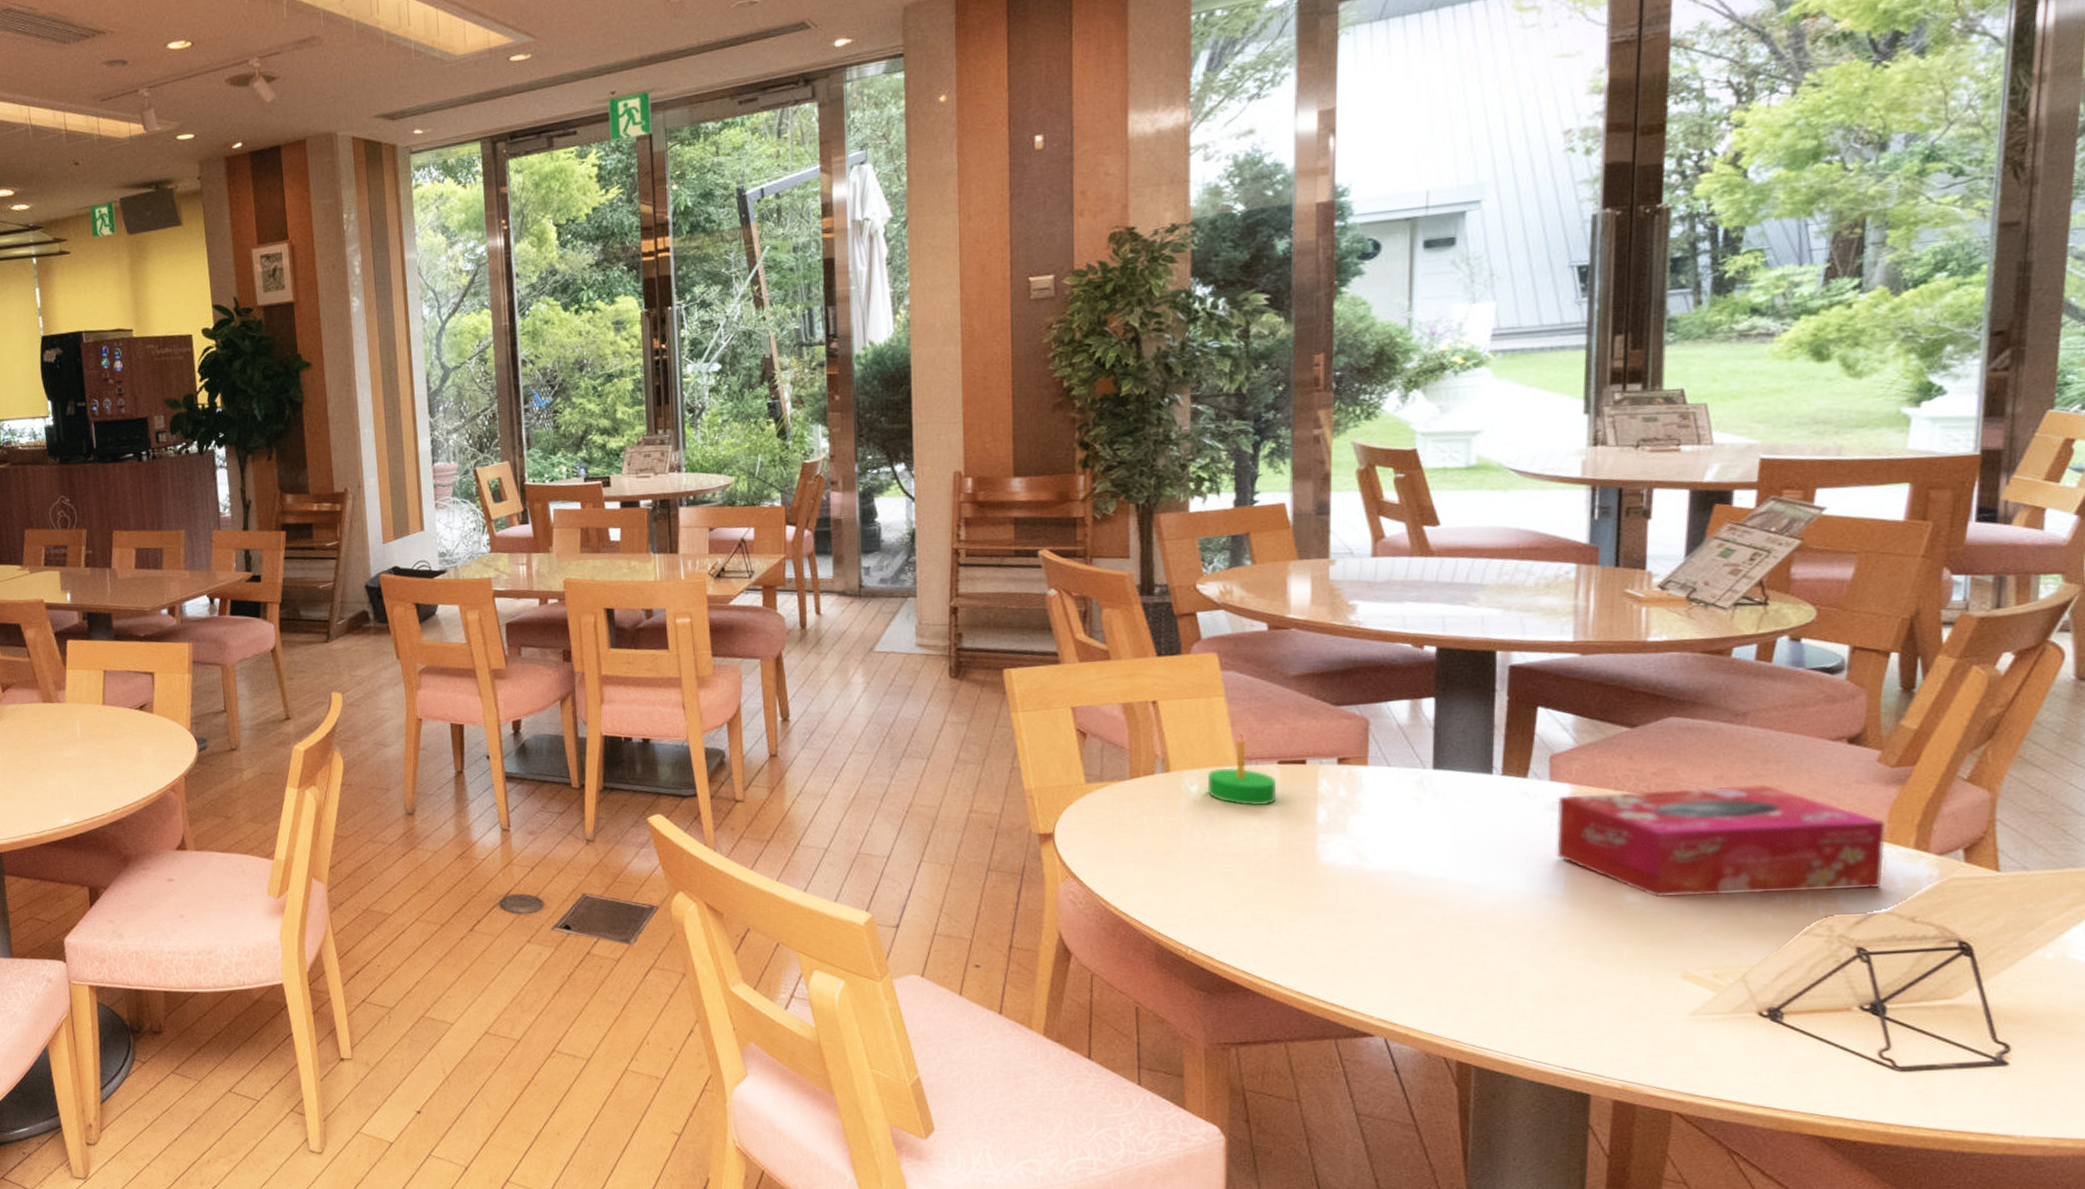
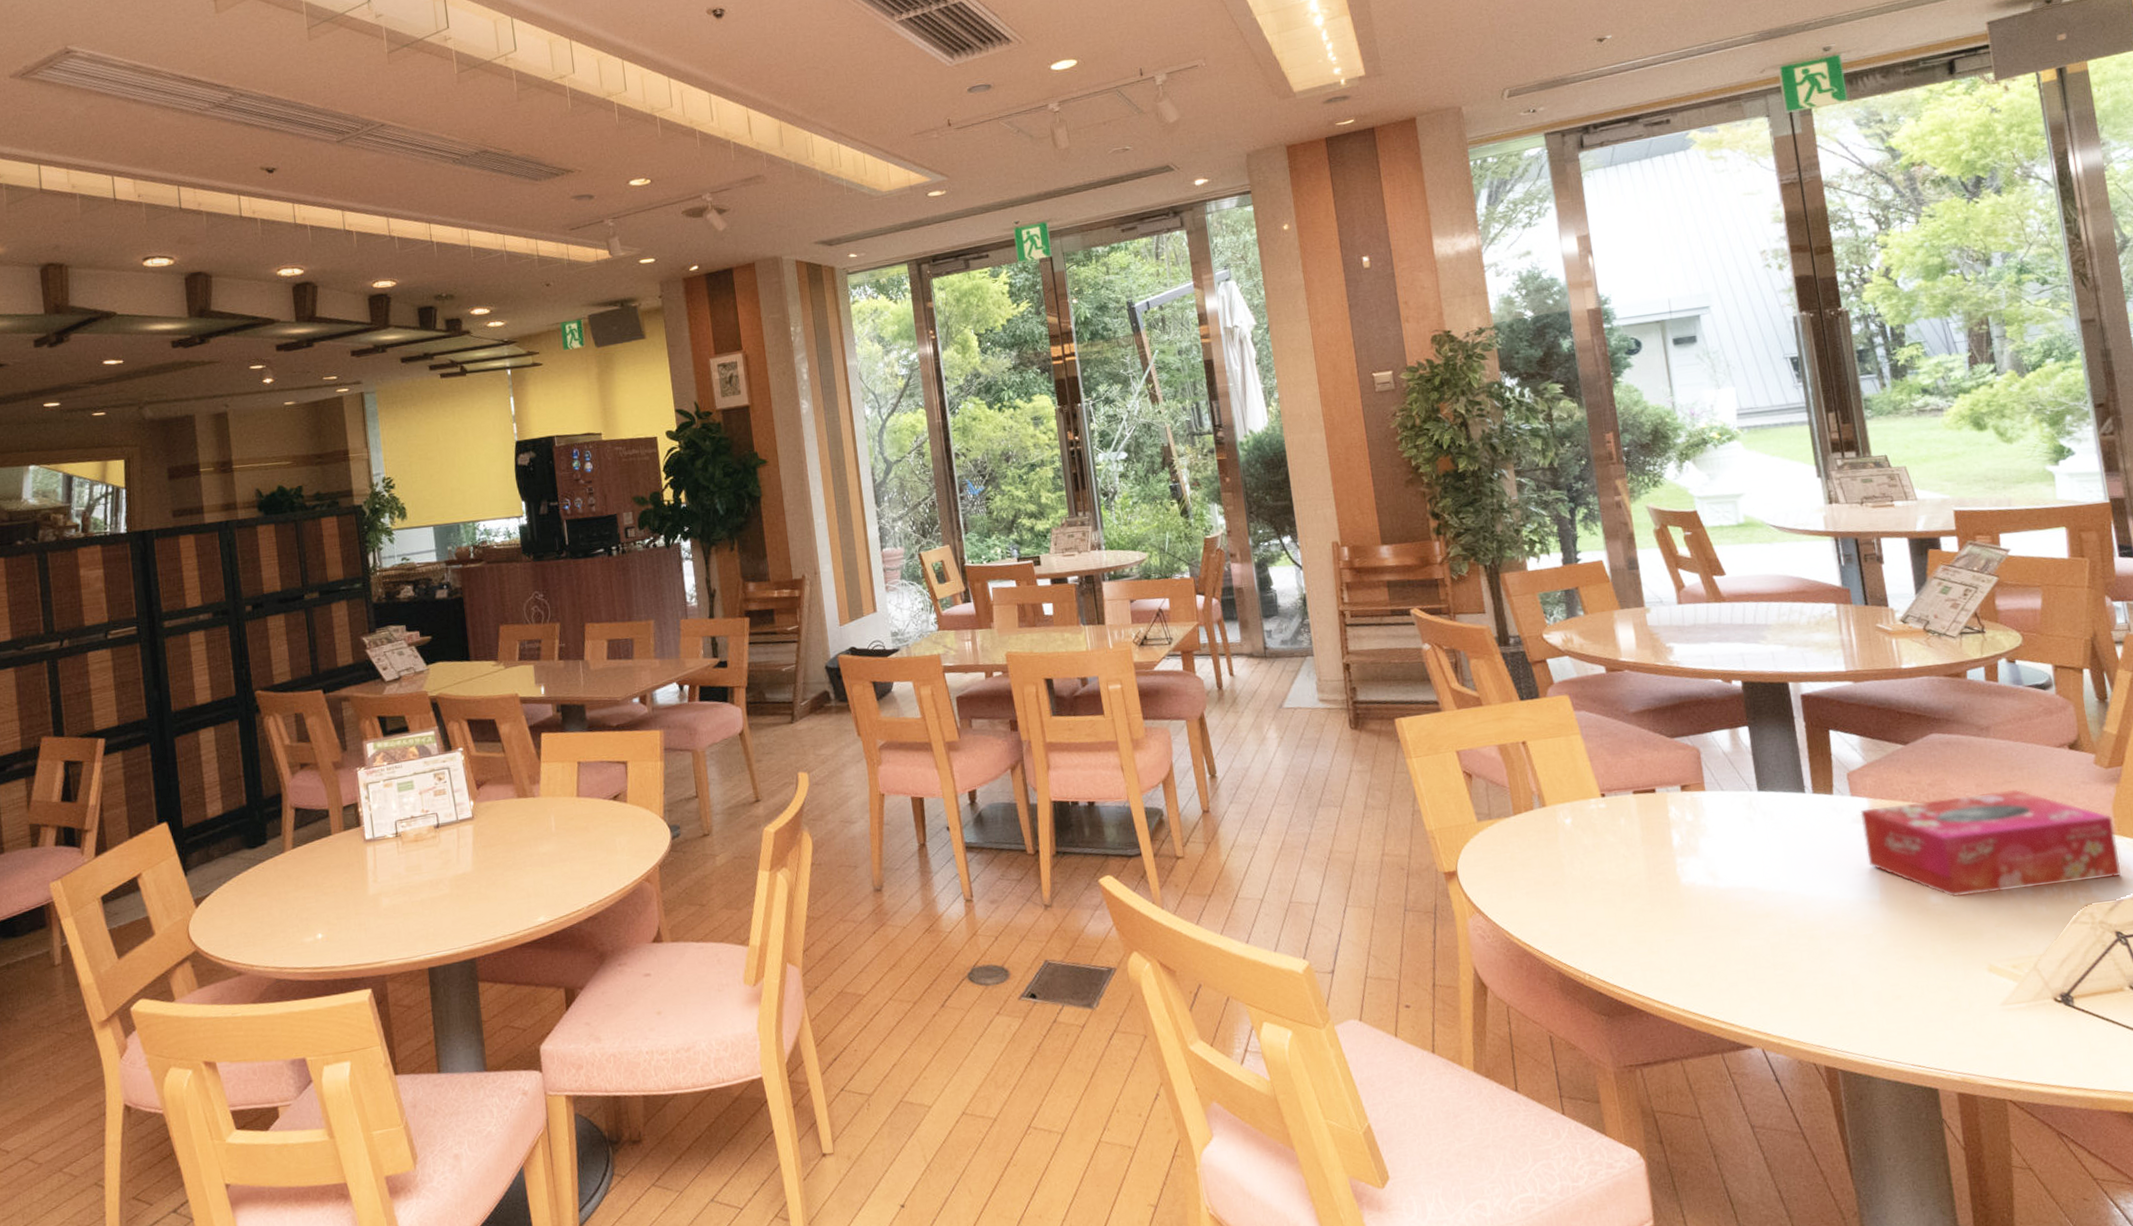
candle: present [1206,735,1277,806] -> none [1576,768,1637,835]

